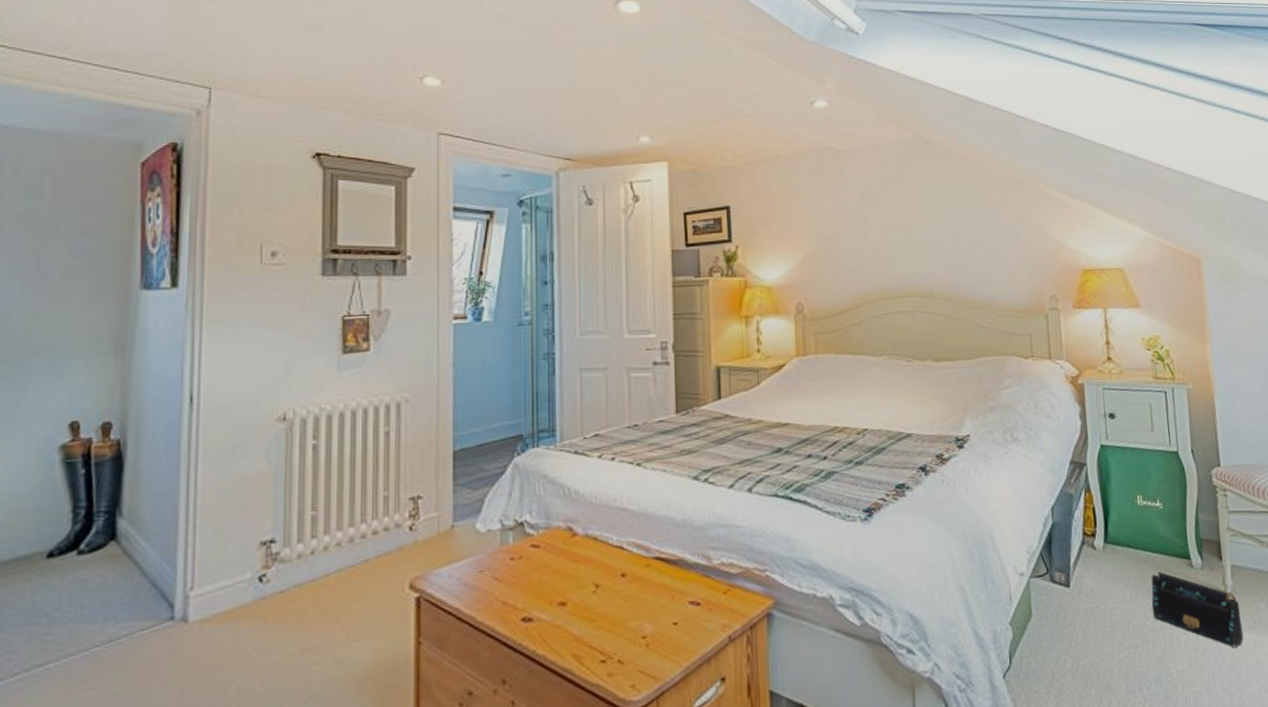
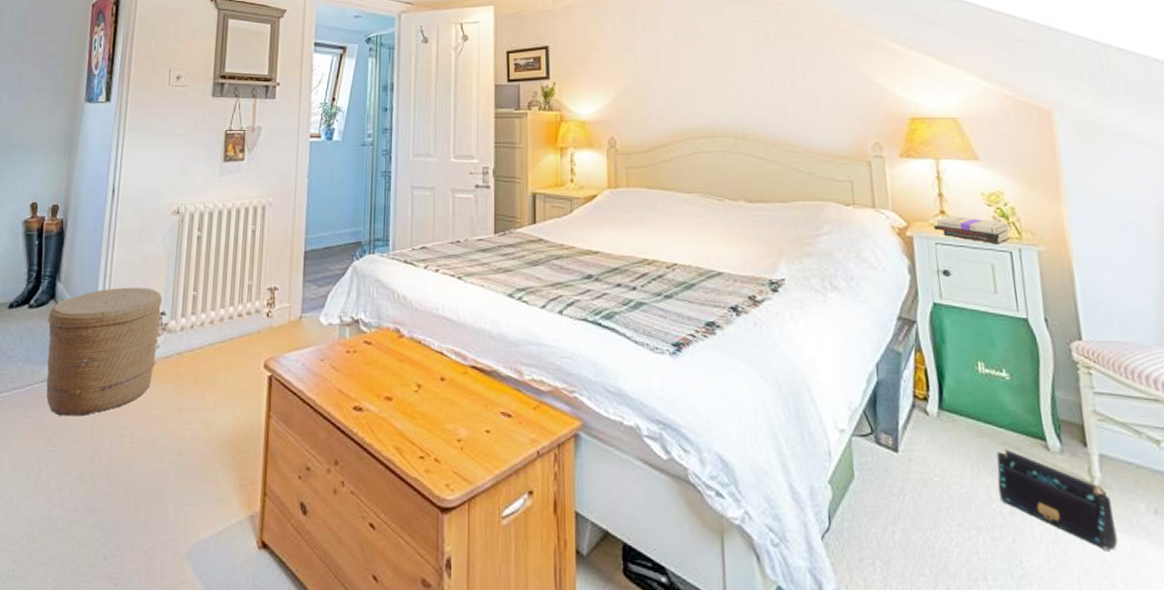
woven basket: none [108,512,270,681] -> present [46,287,163,416]
books: none [1101,361,1164,386] -> present [933,216,1009,245]

